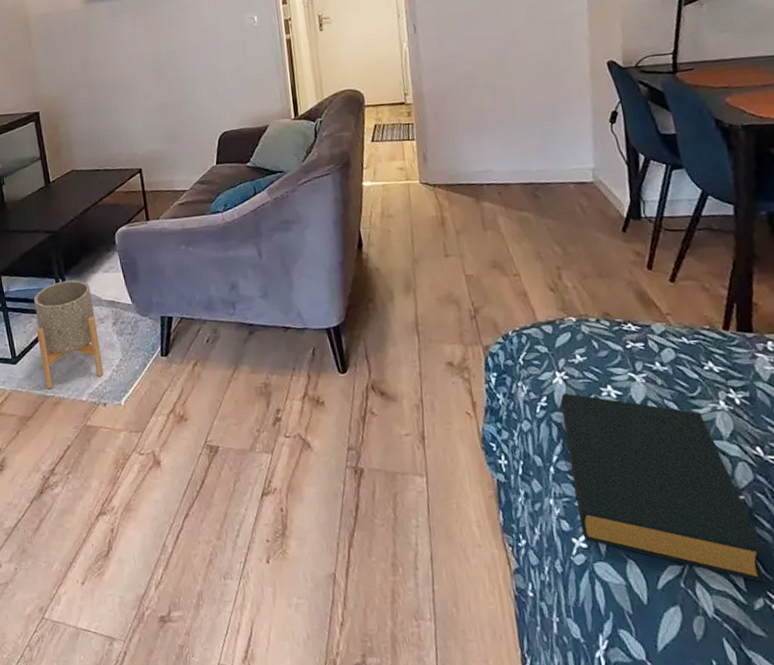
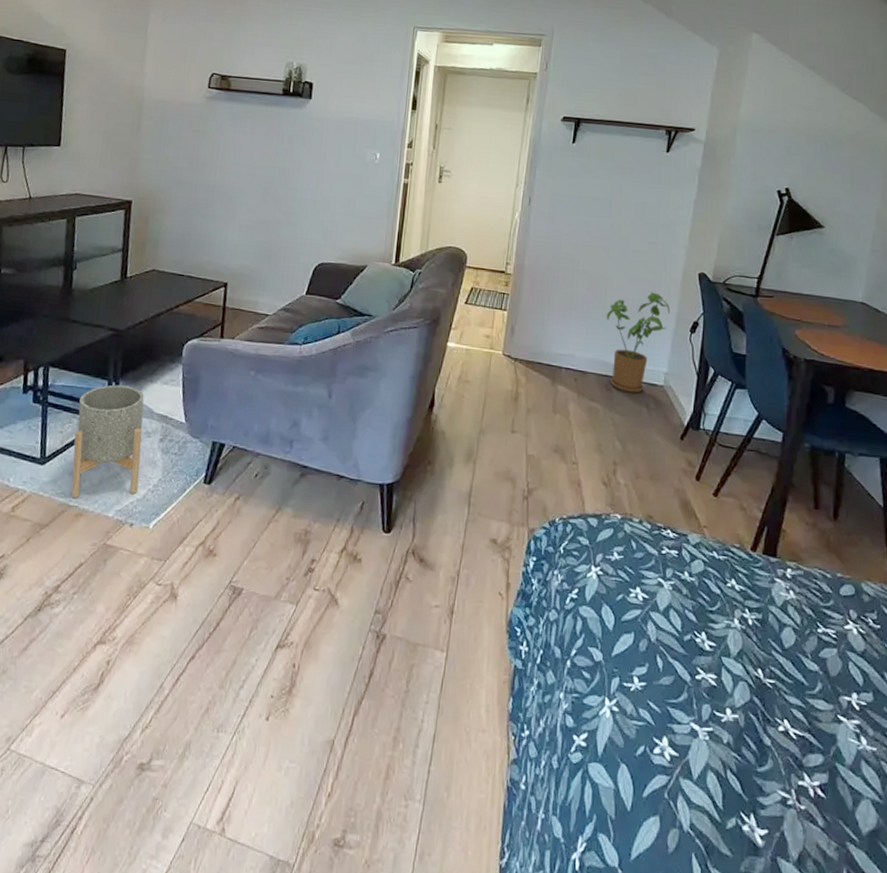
house plant: none [517,91,584,196] -> present [606,292,670,393]
hardback book: present [560,393,767,583] -> none [584,589,747,804]

